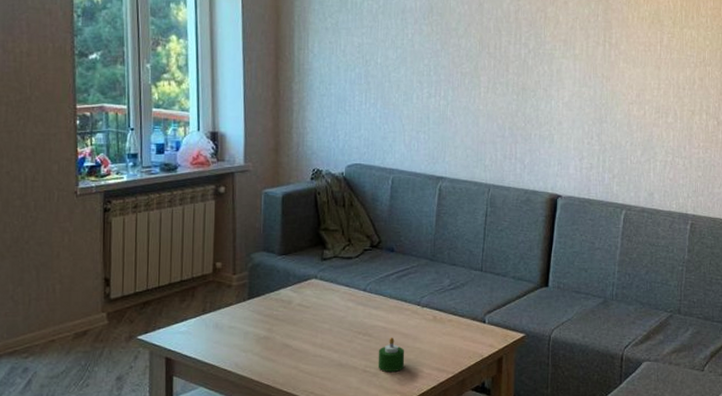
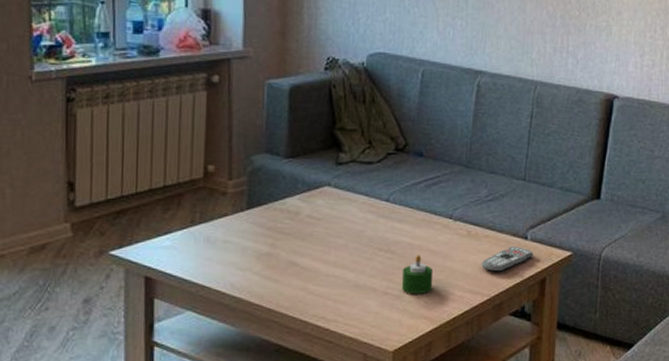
remote control: none [446,329,491,352] -> present [481,247,534,272]

